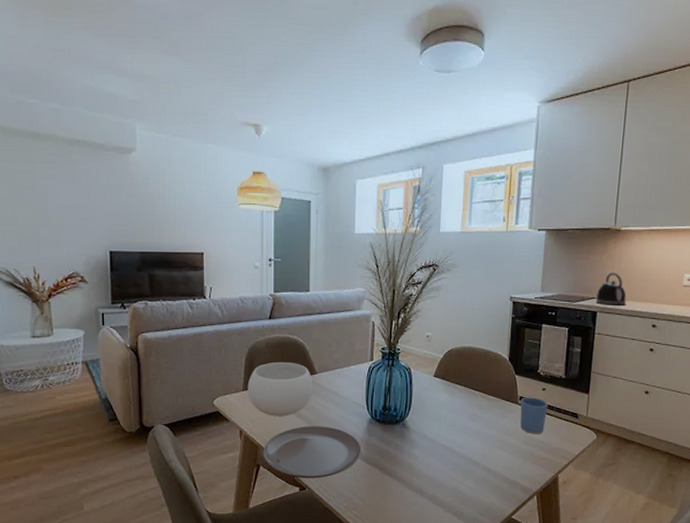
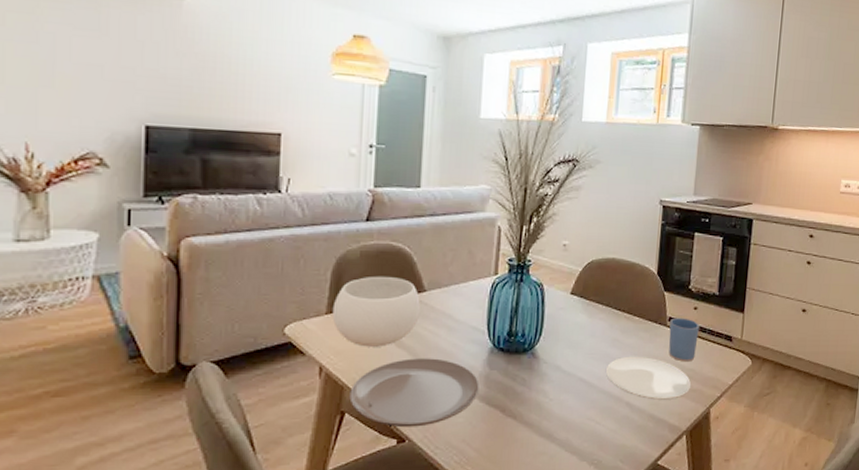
plate: none [466,428,541,465] -> present [606,356,692,400]
kettle: present [595,273,627,307] -> none [751,175,784,214]

